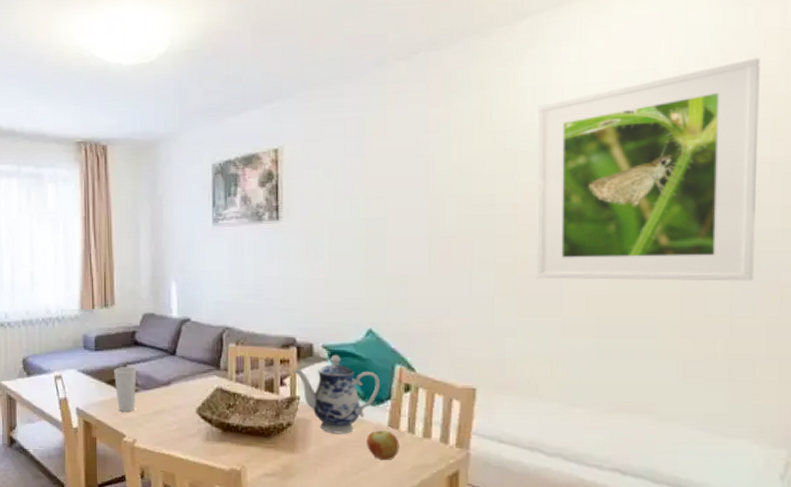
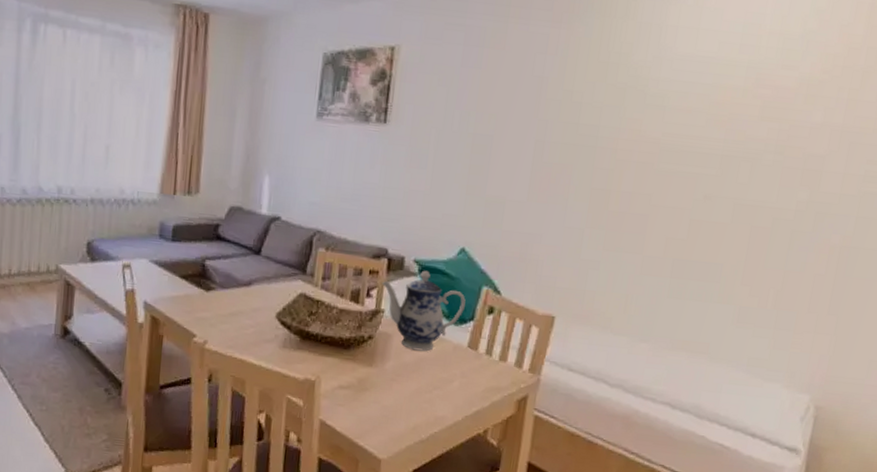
cup: present [114,366,137,412] -> none [190,261,216,311]
apple: present [367,430,400,461] -> none [444,350,476,381]
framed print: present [537,57,760,281] -> none [626,28,849,239]

